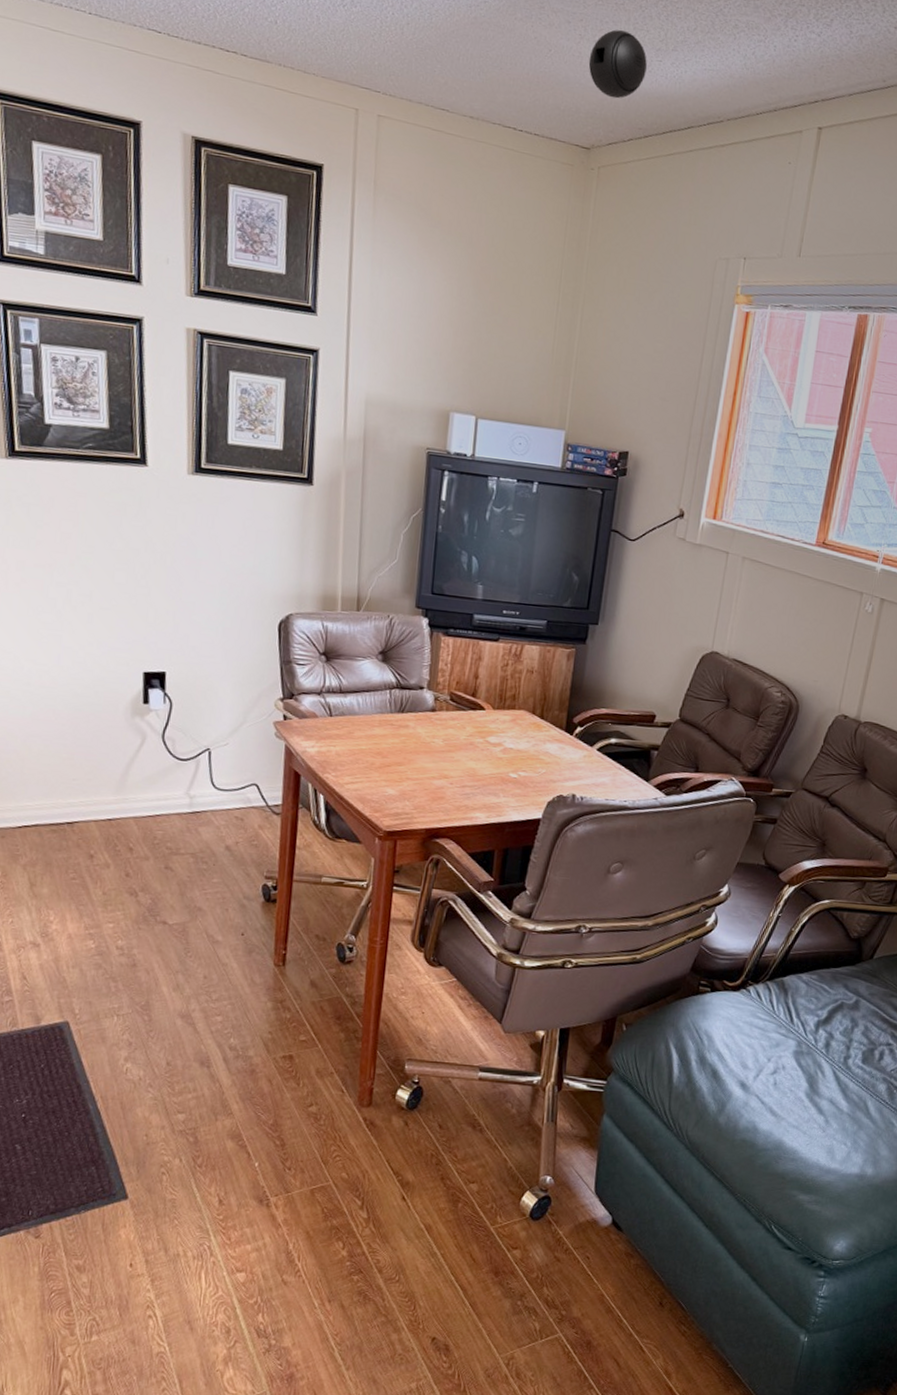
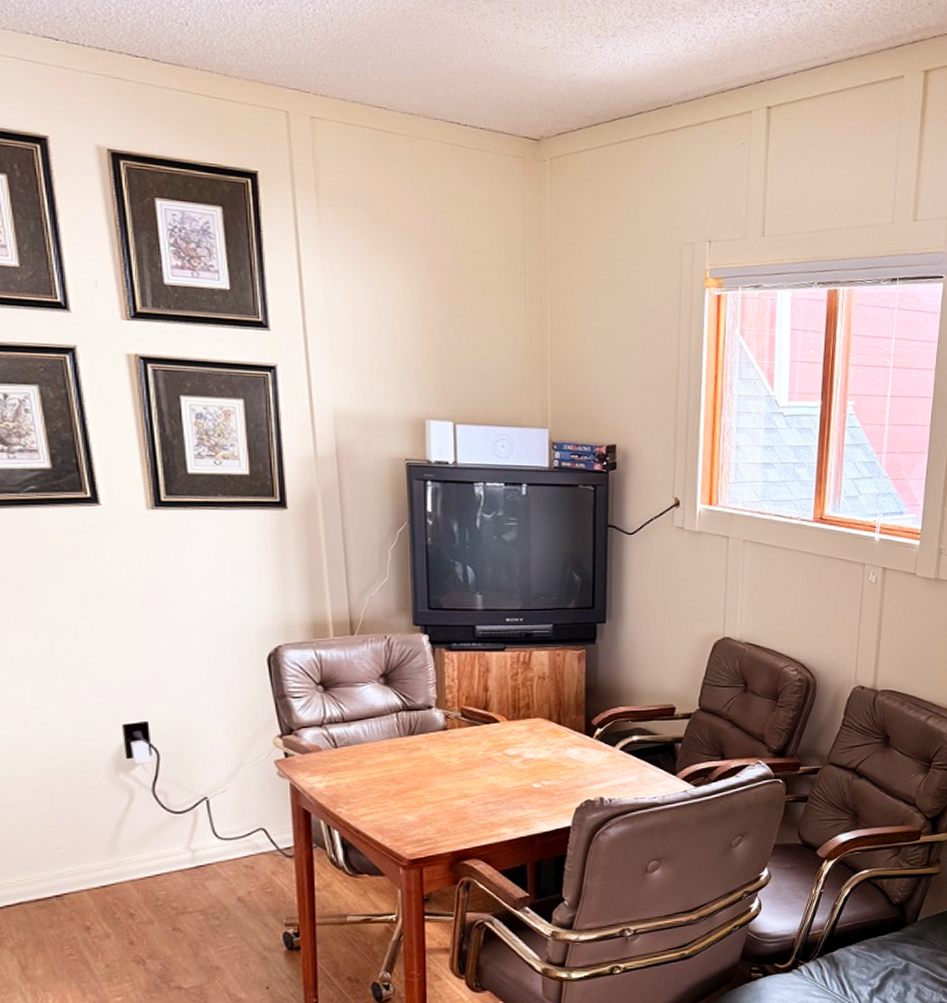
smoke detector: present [588,29,647,99] -> none [527,17,588,88]

